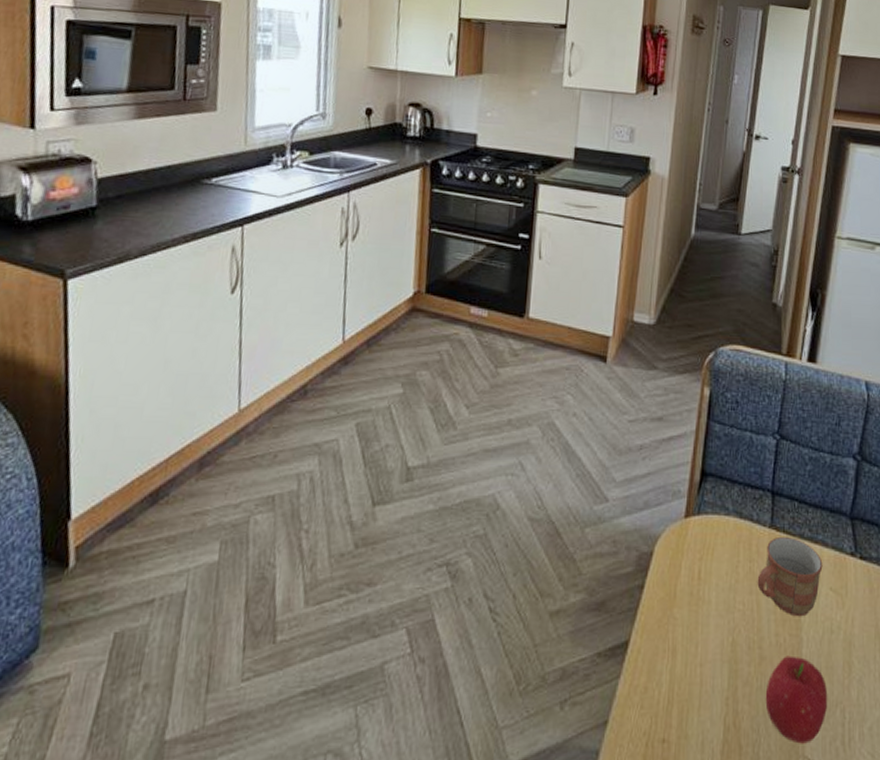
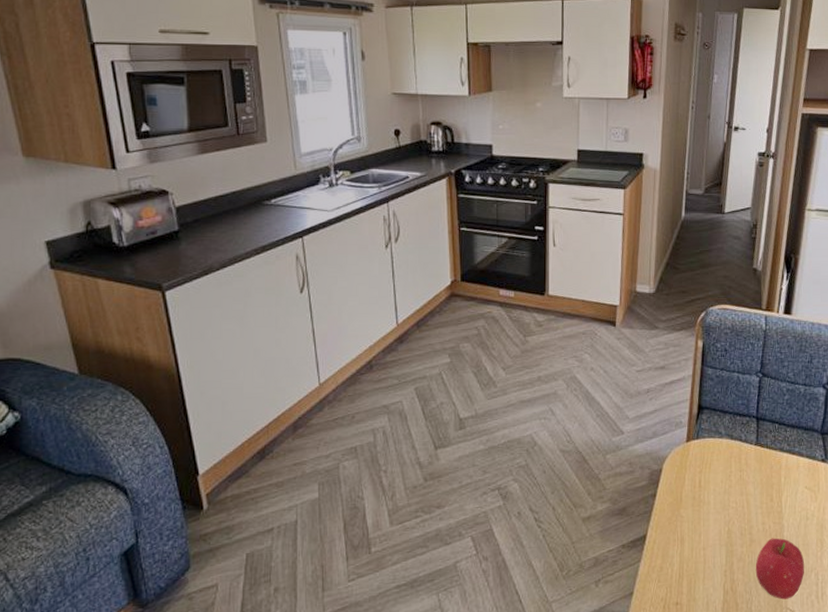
mug: present [757,536,823,617] -> none [746,450,799,510]

